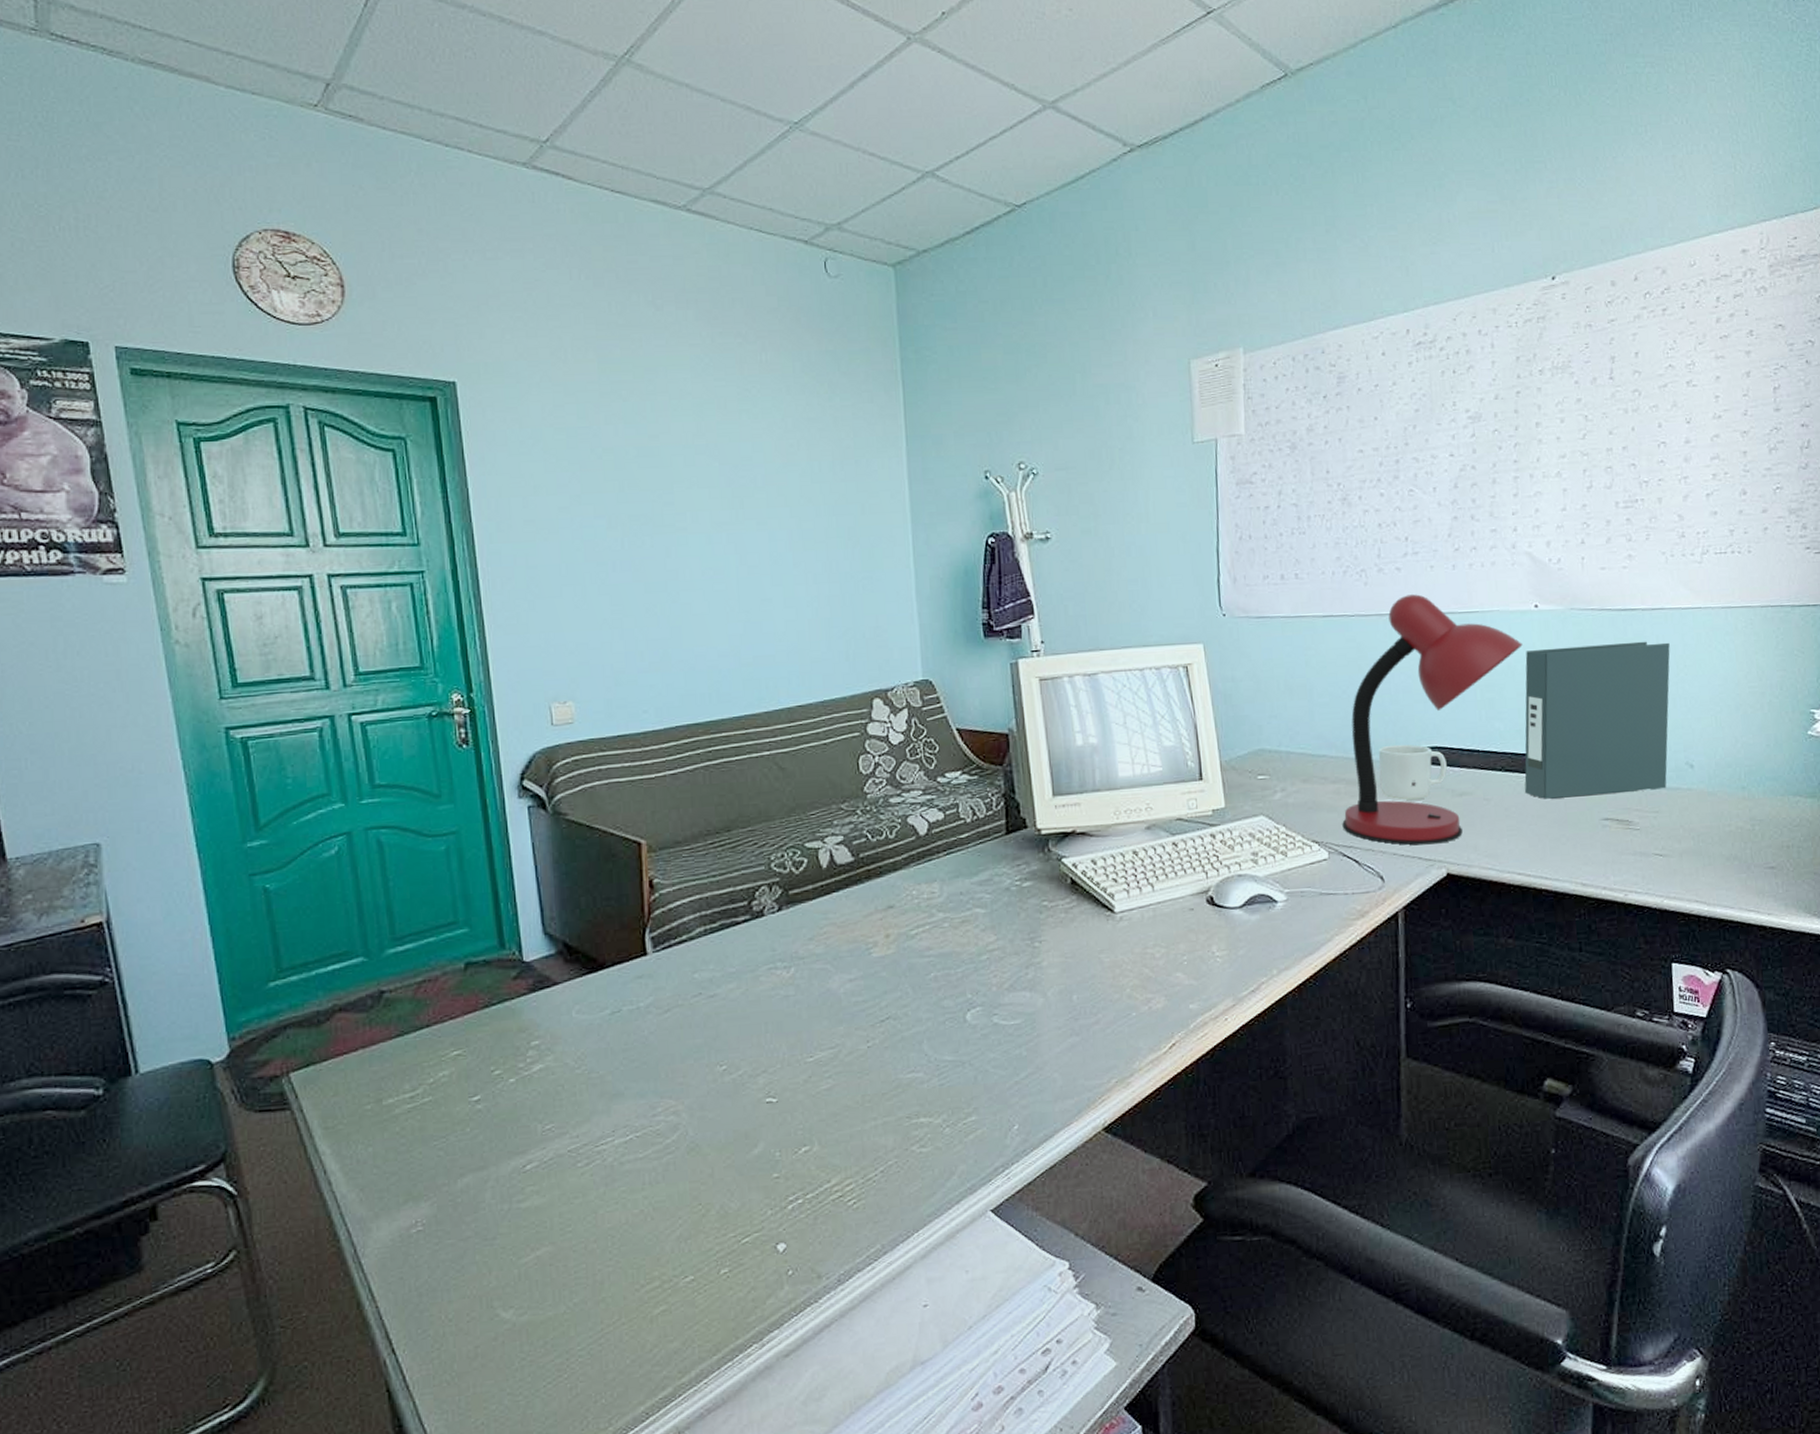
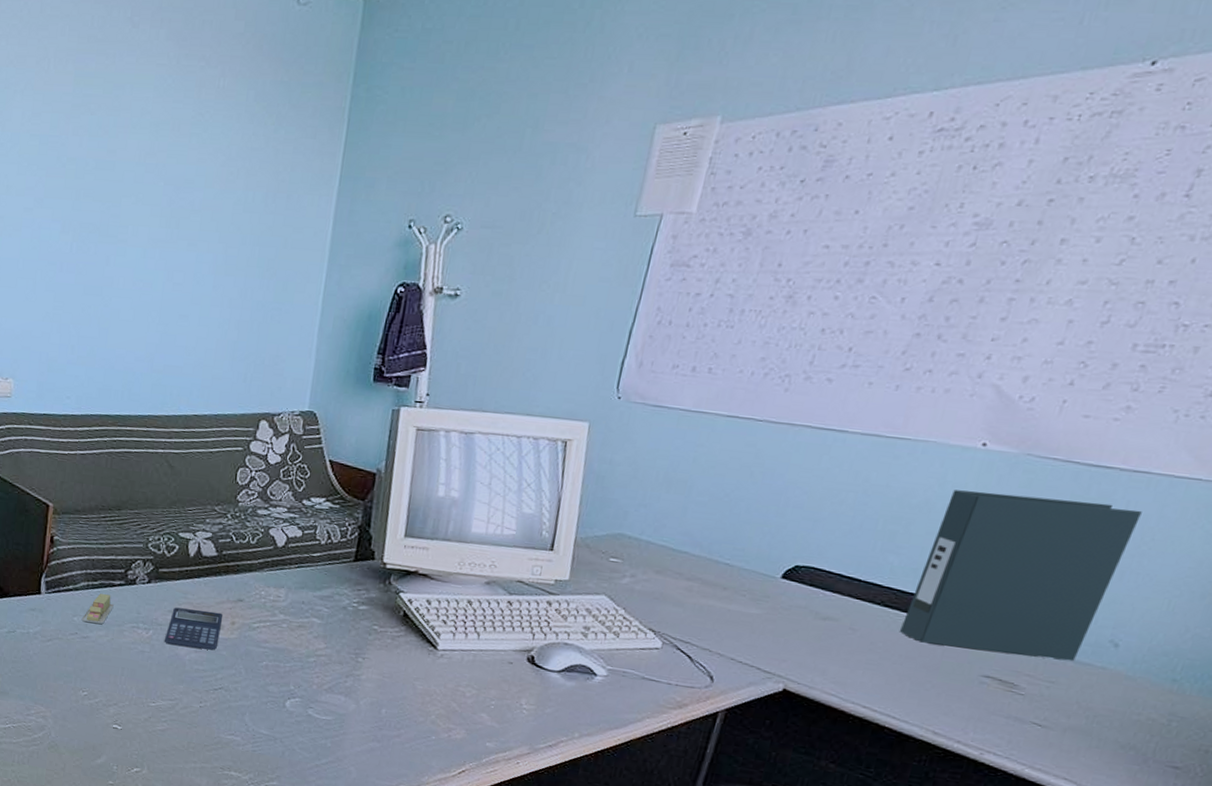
sticky notes: none [704,936,742,976] -> present [81,594,114,624]
calculator: none [810,927,875,980] -> present [164,607,223,651]
desk lamp: present [1342,594,1523,845] -> none [684,409,953,660]
mug: present [1378,744,1447,800] -> none [737,555,820,614]

